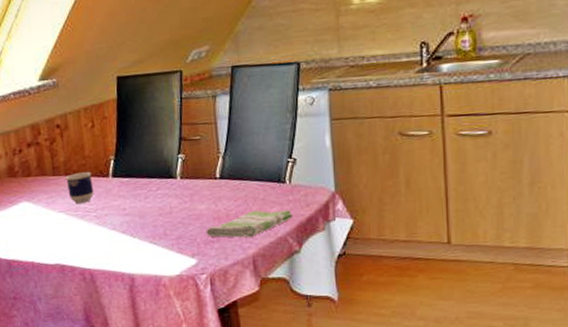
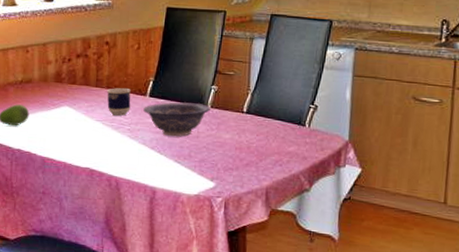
decorative bowl: none [108,176,180,217] -> present [143,102,210,137]
dish towel: present [206,210,293,238] -> none [227,147,308,171]

